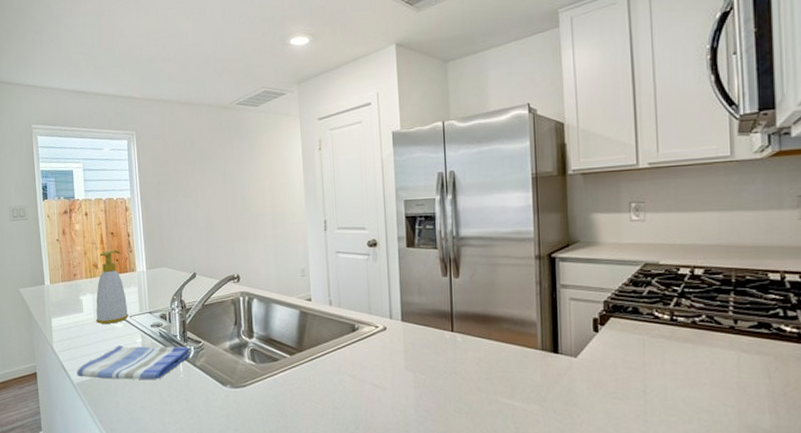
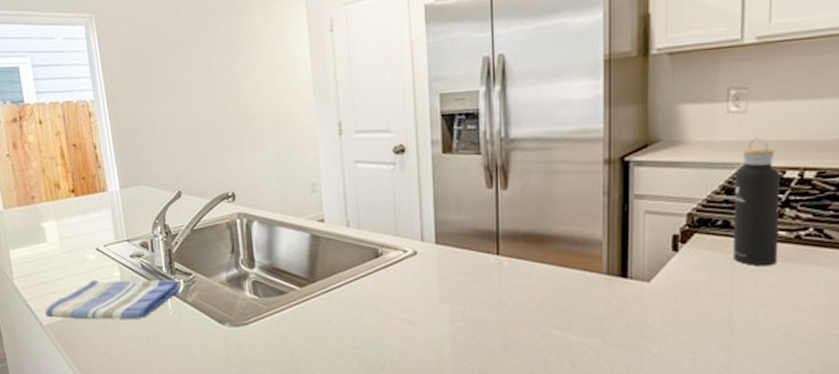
soap bottle: present [96,250,129,324] -> none [61,166,103,255]
water bottle: none [639,241,680,347] -> present [733,138,780,267]

